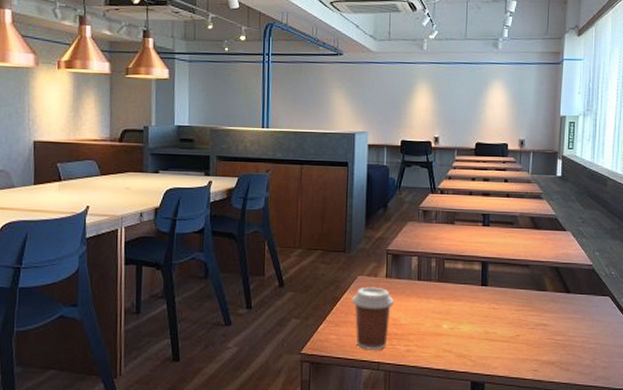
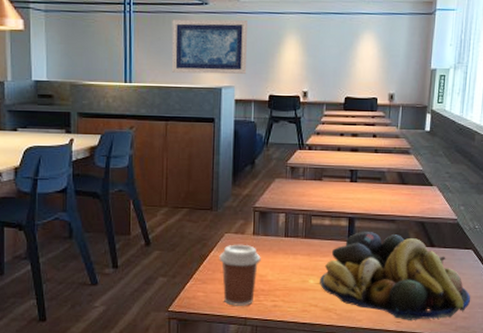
wall art: none [306,68,380,121] -> present [171,19,247,75]
fruit bowl: none [454,276,610,369] -> present [320,232,471,320]

